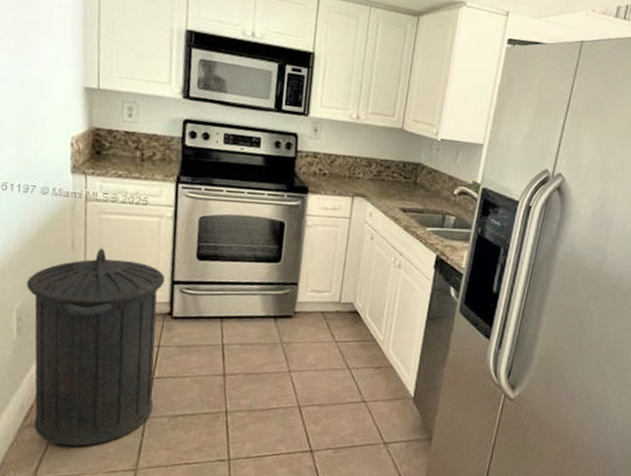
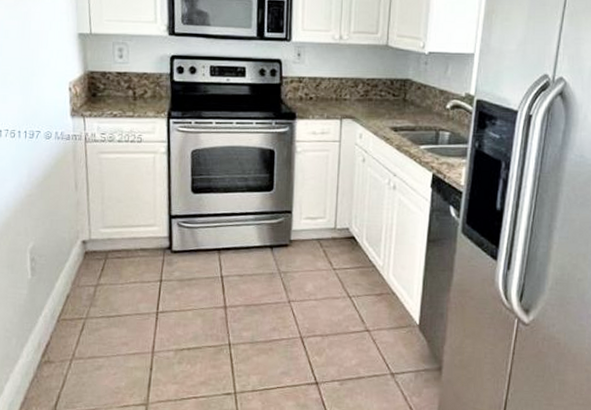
trash can: present [26,248,165,446] -> none [37,187,163,382]

